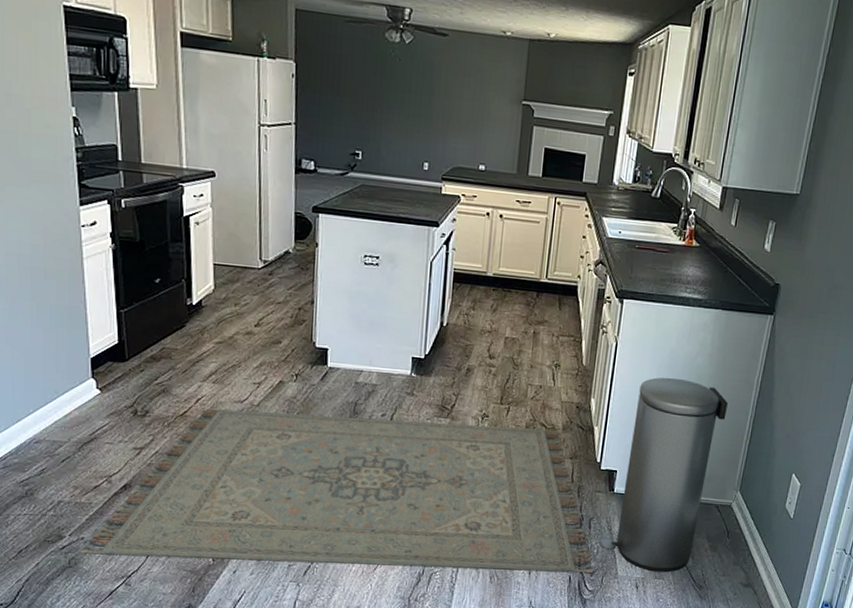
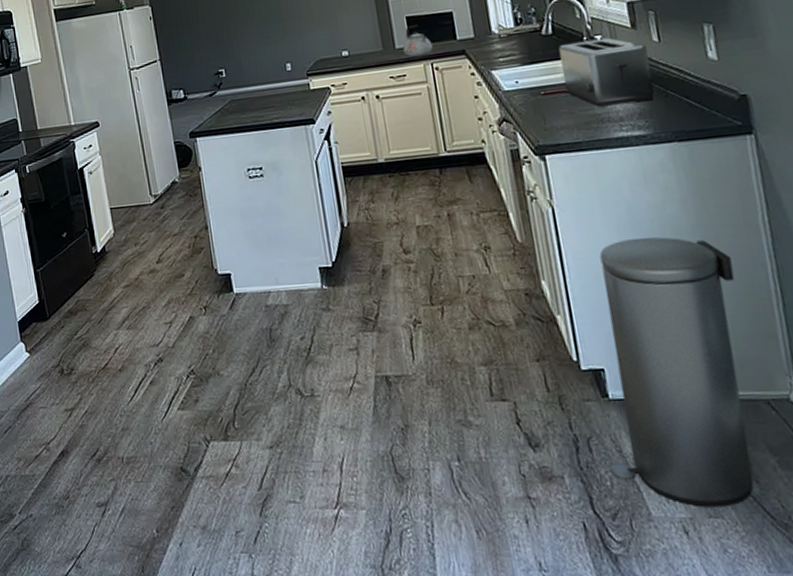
rug: present [81,409,593,574] -> none [31,328,615,533]
kettle: none [534,157,561,190] -> present [403,24,434,59]
toaster: none [655,209,725,273] -> present [558,37,655,107]

